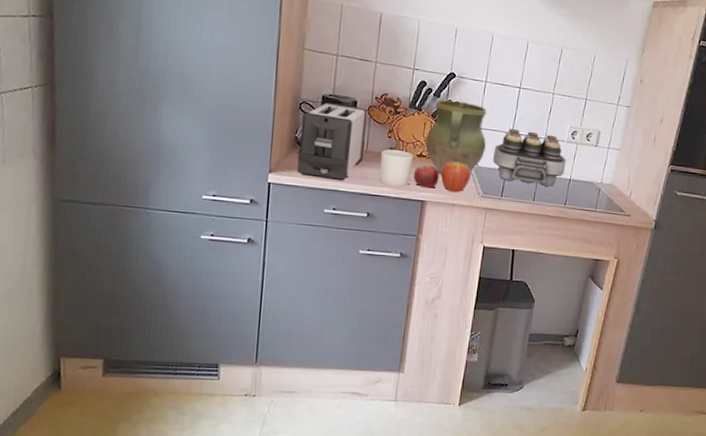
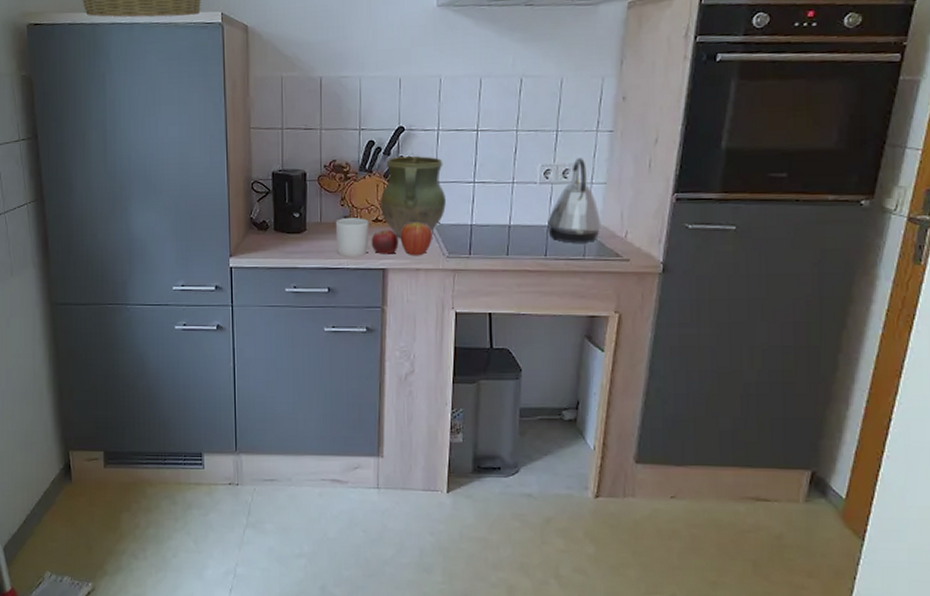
toaster: present [297,102,368,182] -> none [255,178,319,258]
spice rack: present [493,129,566,187] -> none [455,177,541,237]
kettle: none [569,125,613,198] -> present [548,158,602,243]

